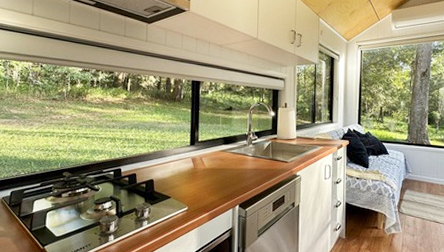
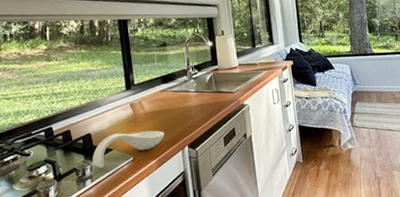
spoon rest: none [151,183,219,212] -> present [92,130,164,168]

